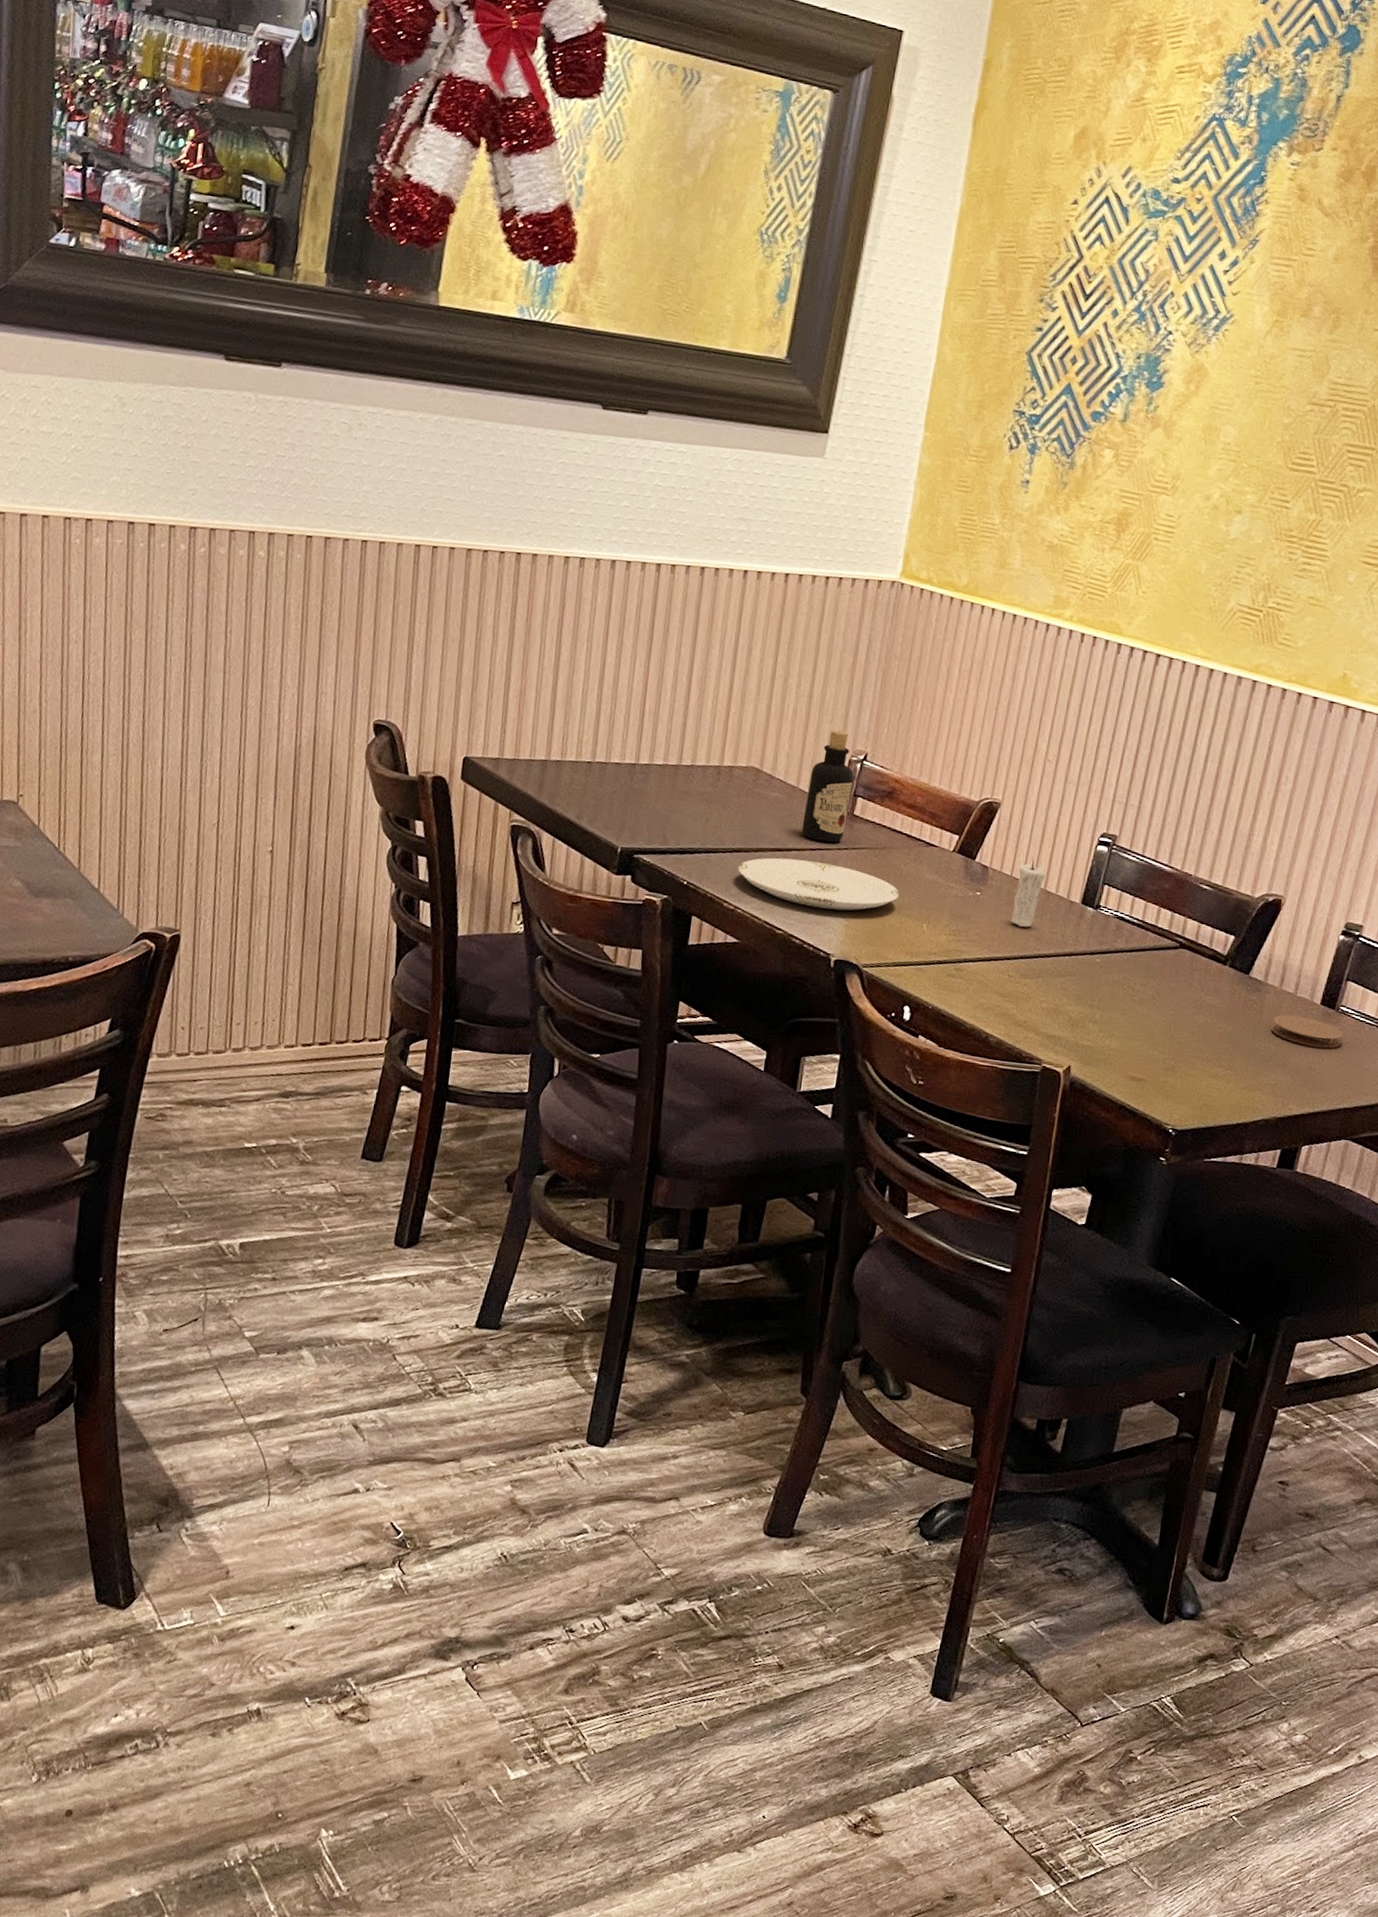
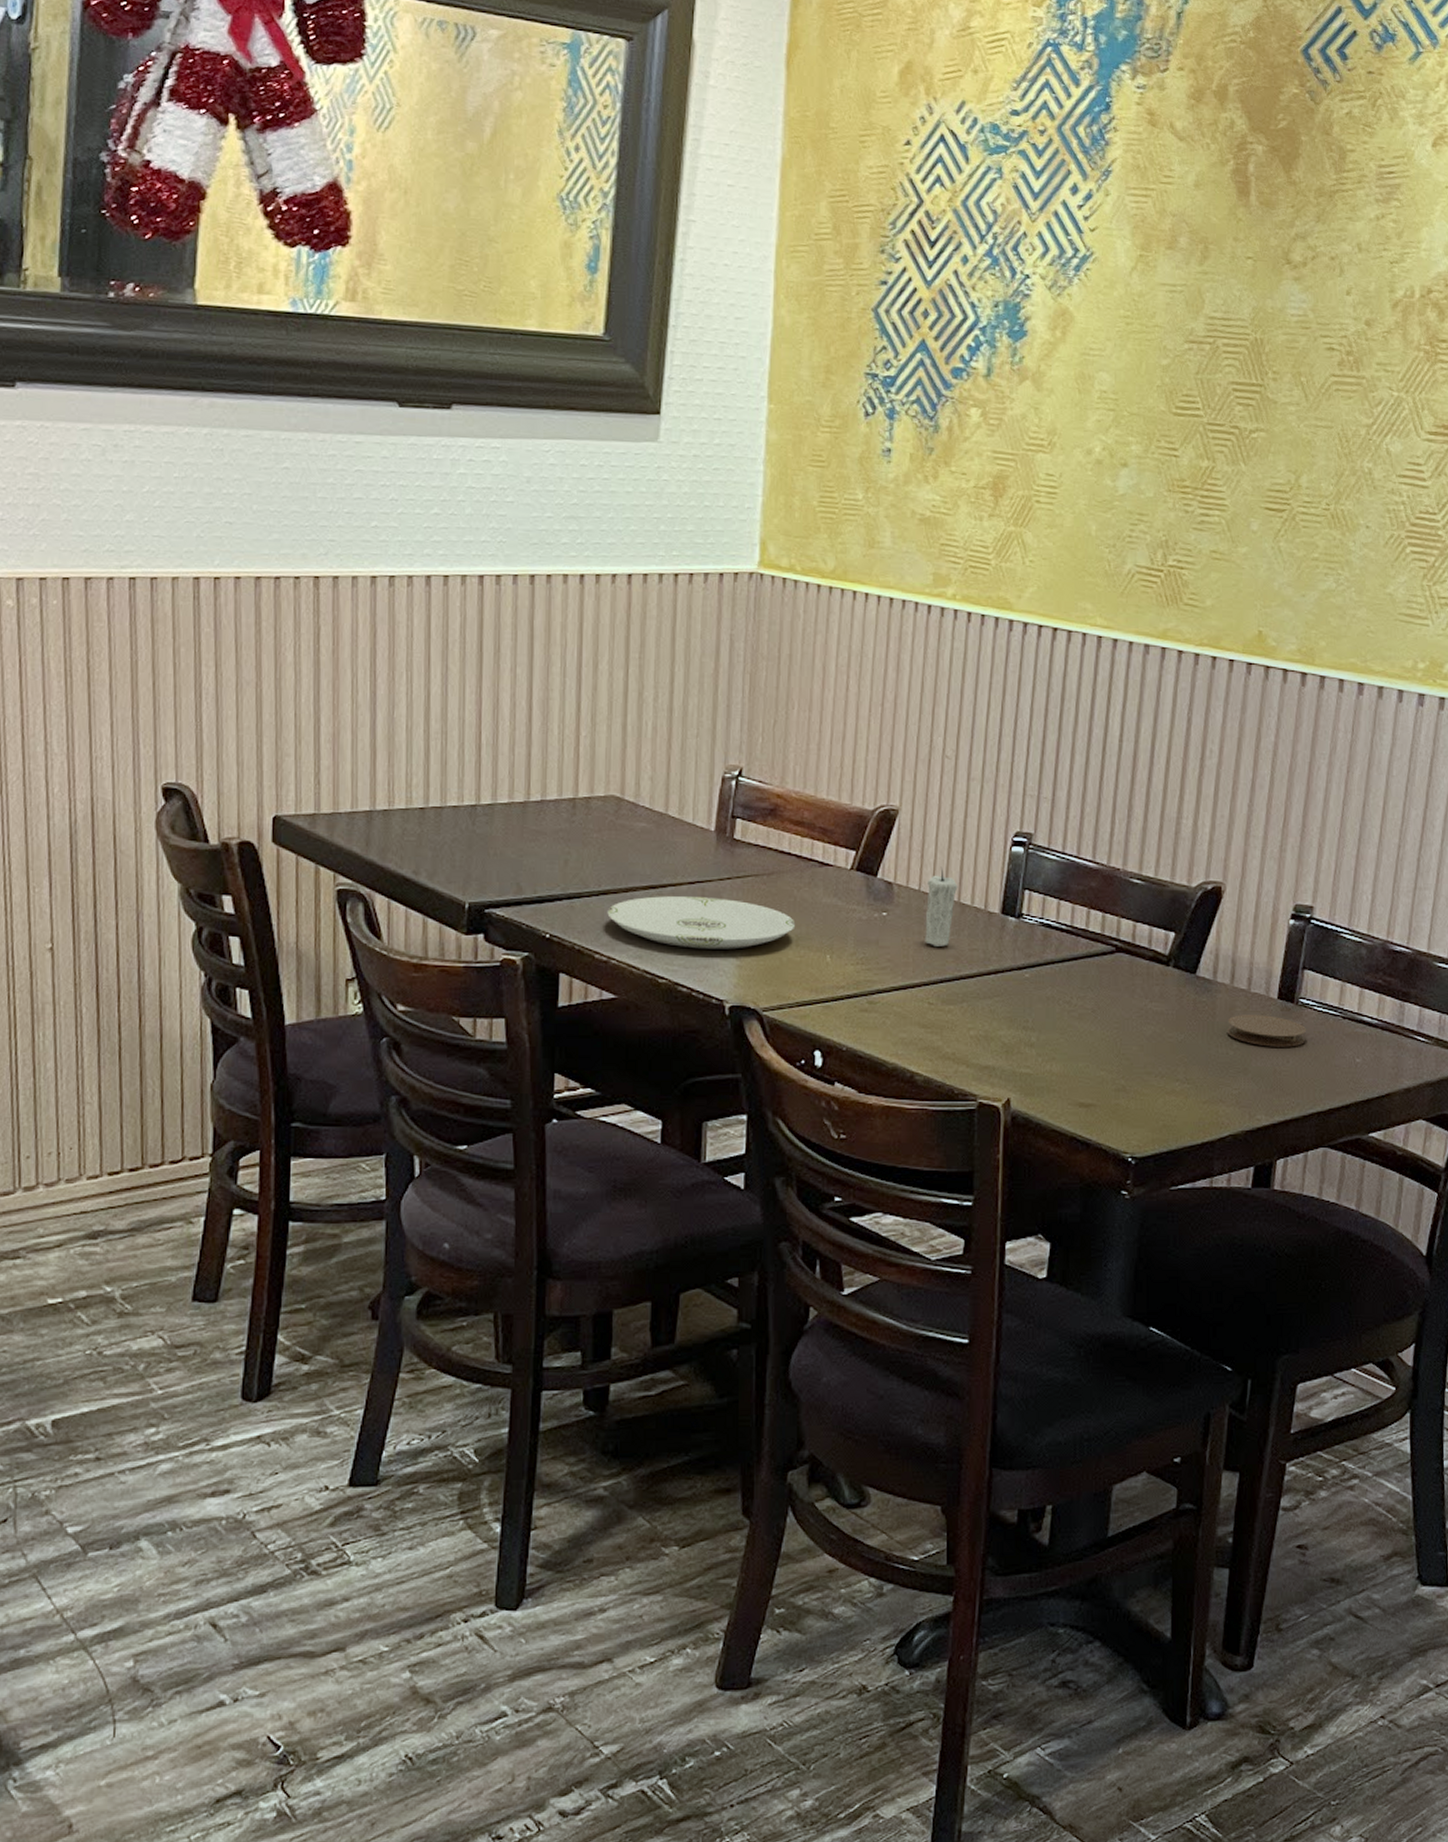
bottle: present [801,730,853,843] -> none [676,745,729,873]

